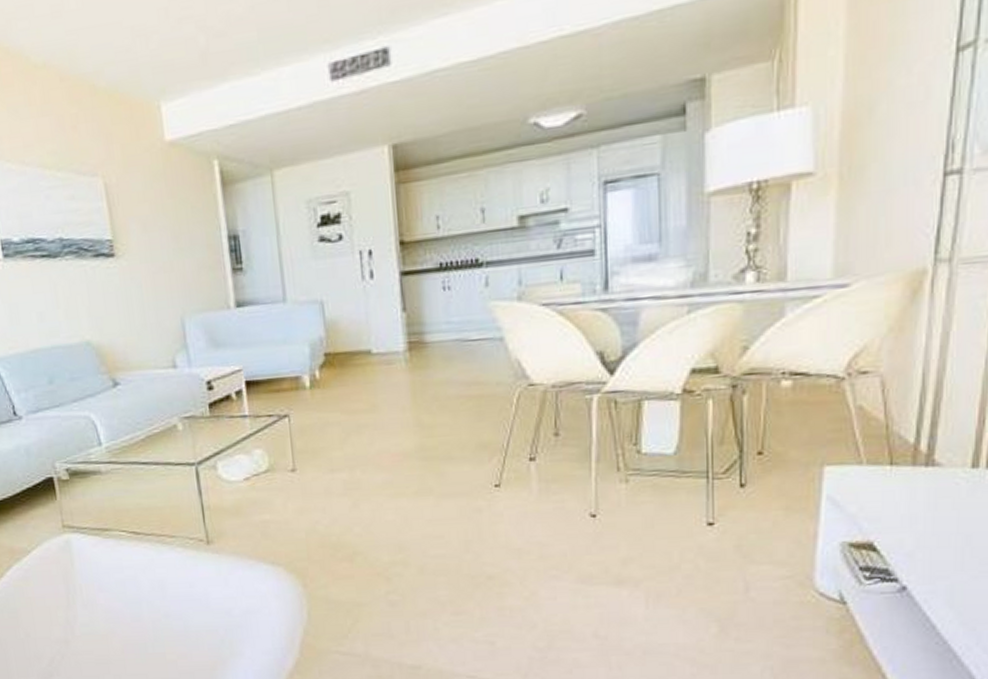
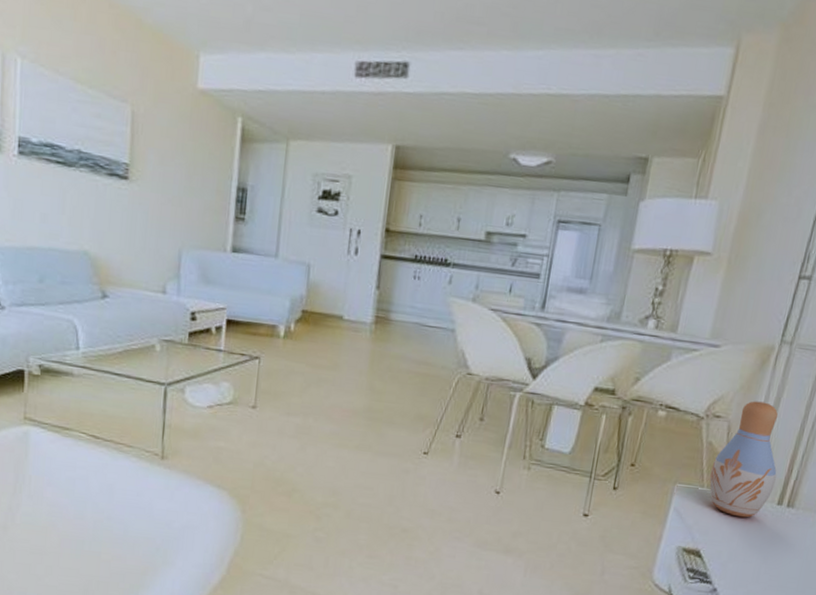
vase: none [868,341,963,493] -> present [709,401,778,518]

